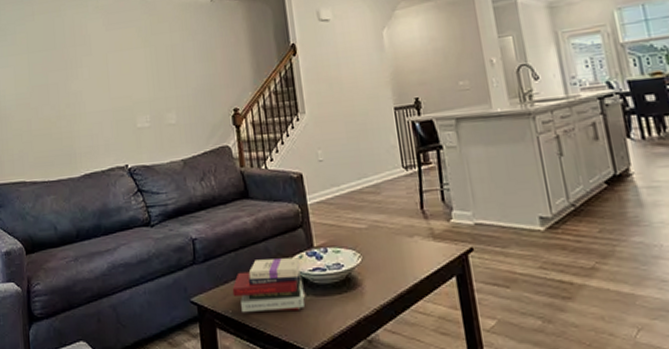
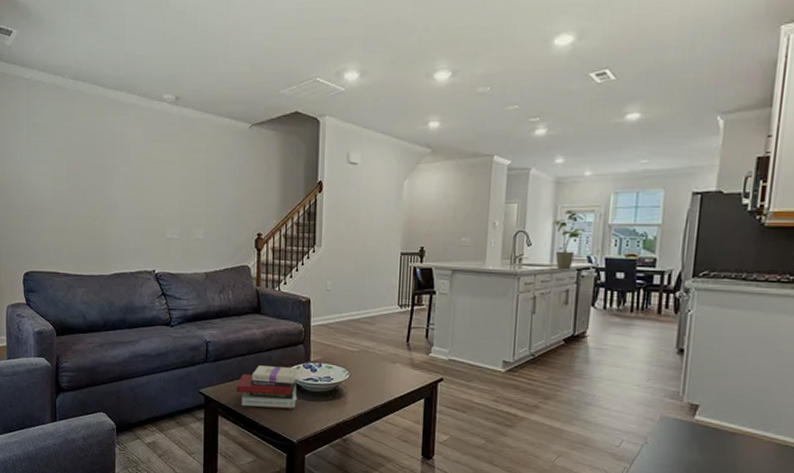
house plant: none [556,33,596,102] -> present [552,209,587,270]

